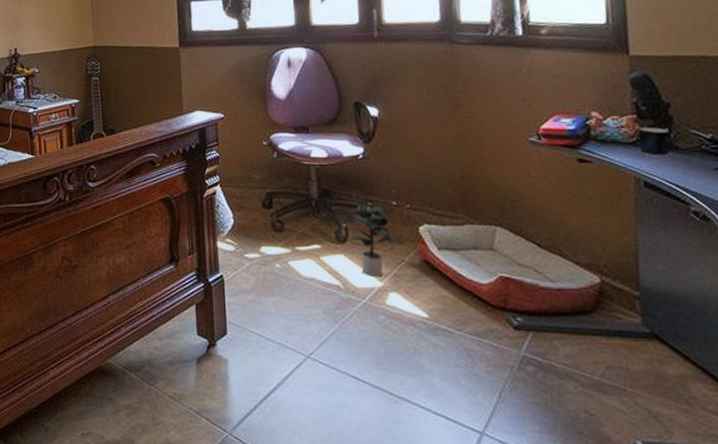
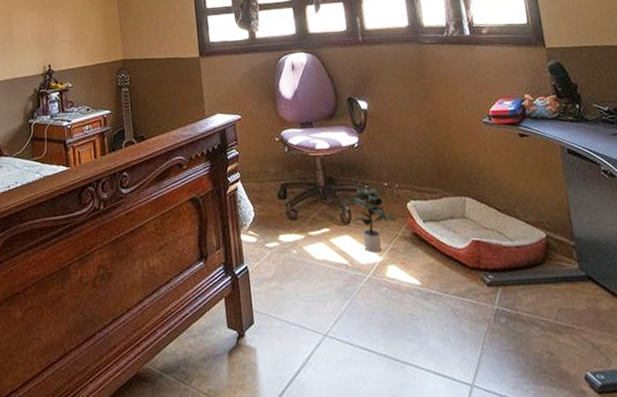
mug: present [637,127,672,157] -> none [557,104,583,129]

